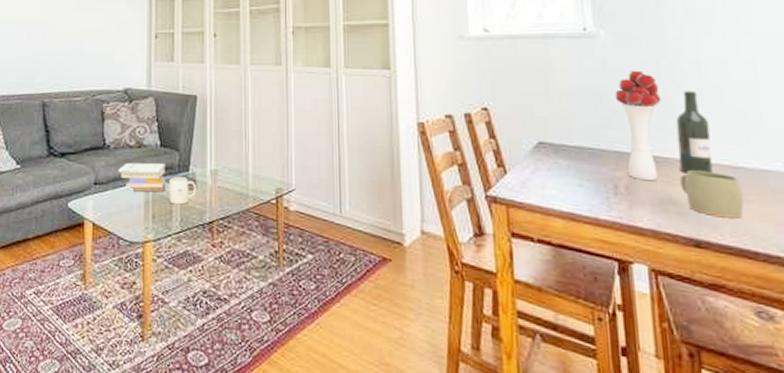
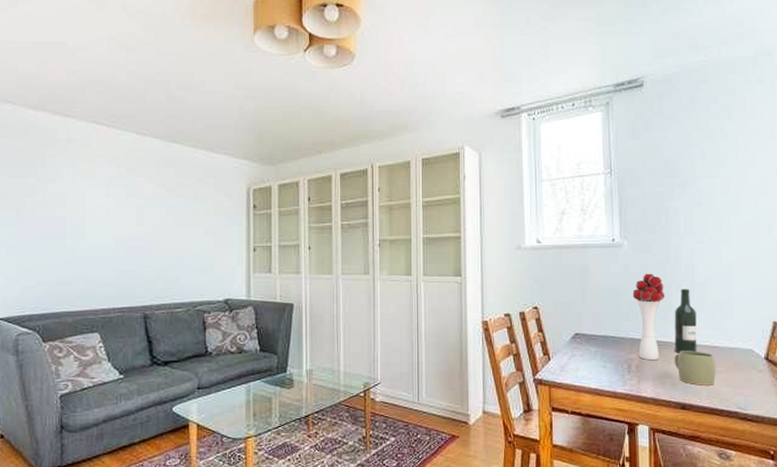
books: present [118,162,165,193] -> none [220,367,265,394]
mug: present [168,177,196,205] -> none [267,378,293,403]

